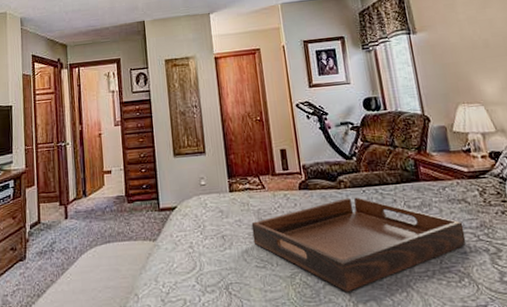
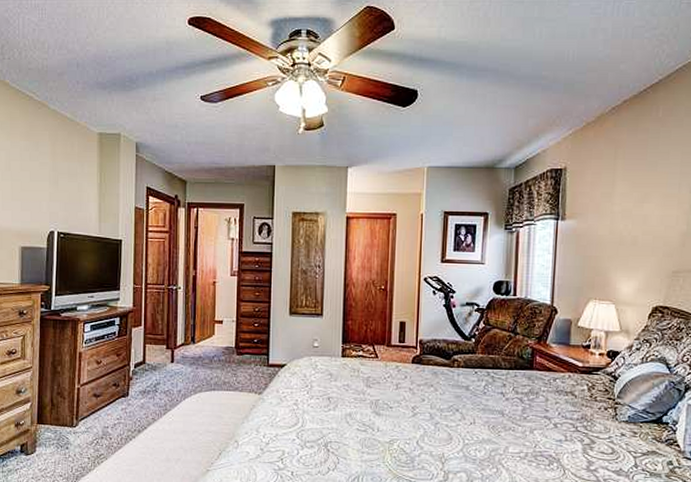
serving tray: present [251,197,466,292] -> none [358,377,565,463]

